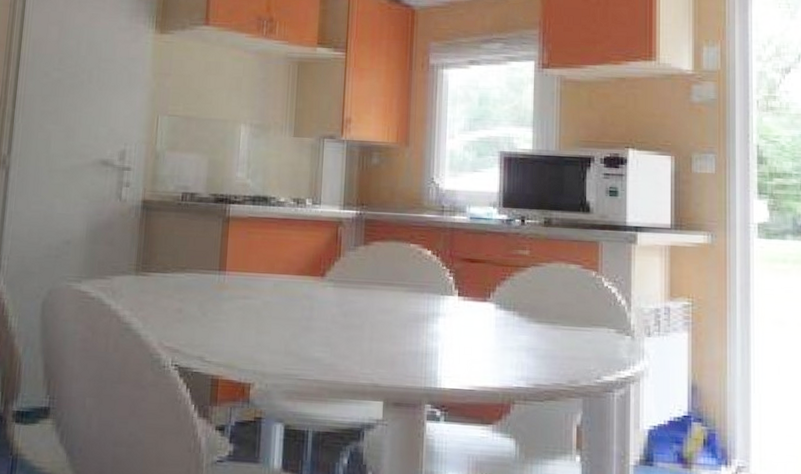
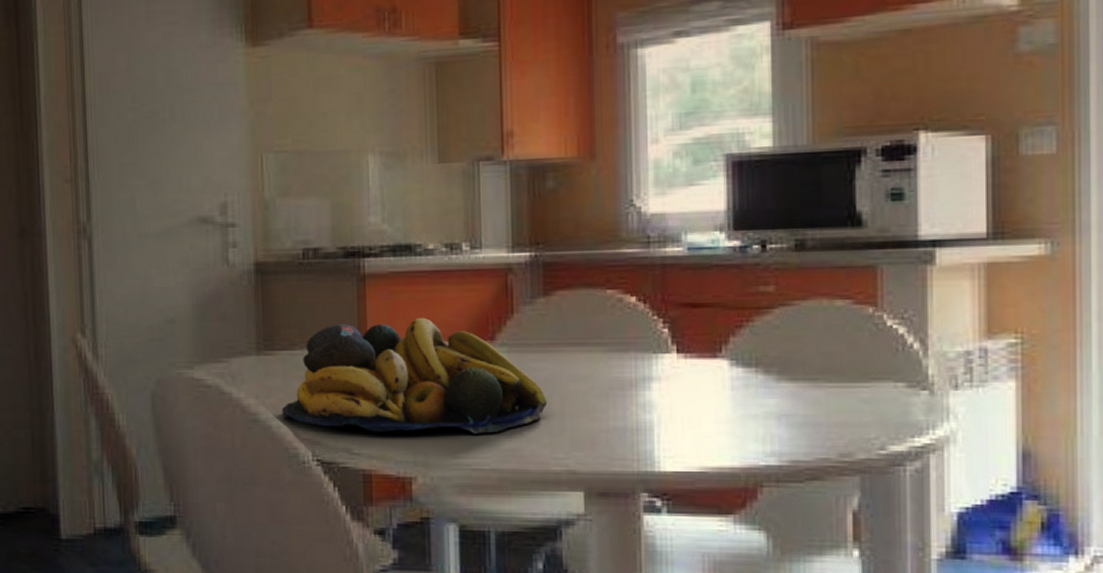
fruit bowl: none [150,254,360,351] -> present [282,317,547,434]

